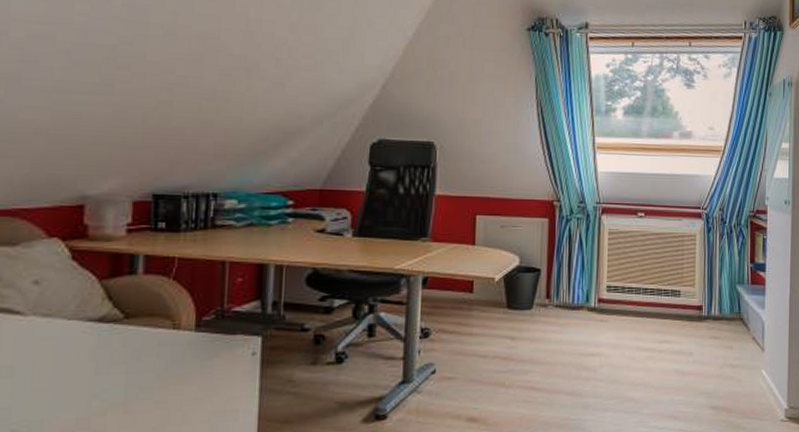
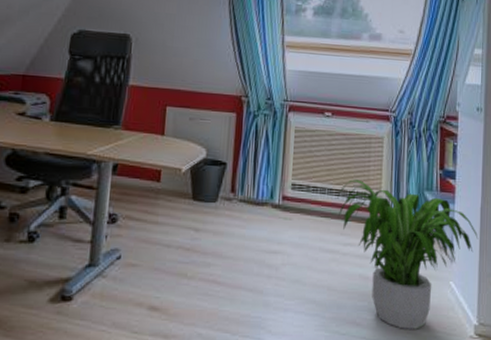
potted plant: none [652,278,788,419] -> present [337,179,479,329]

